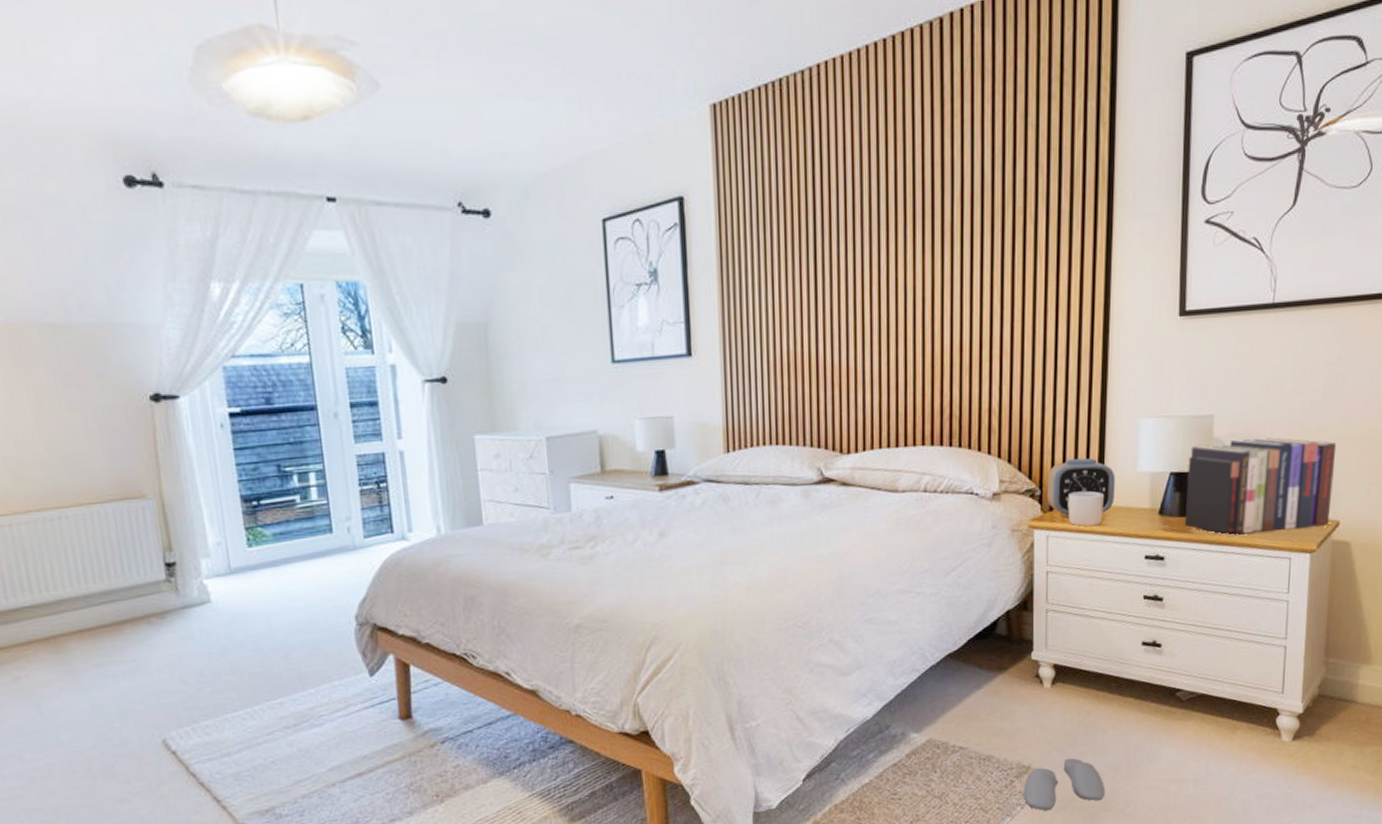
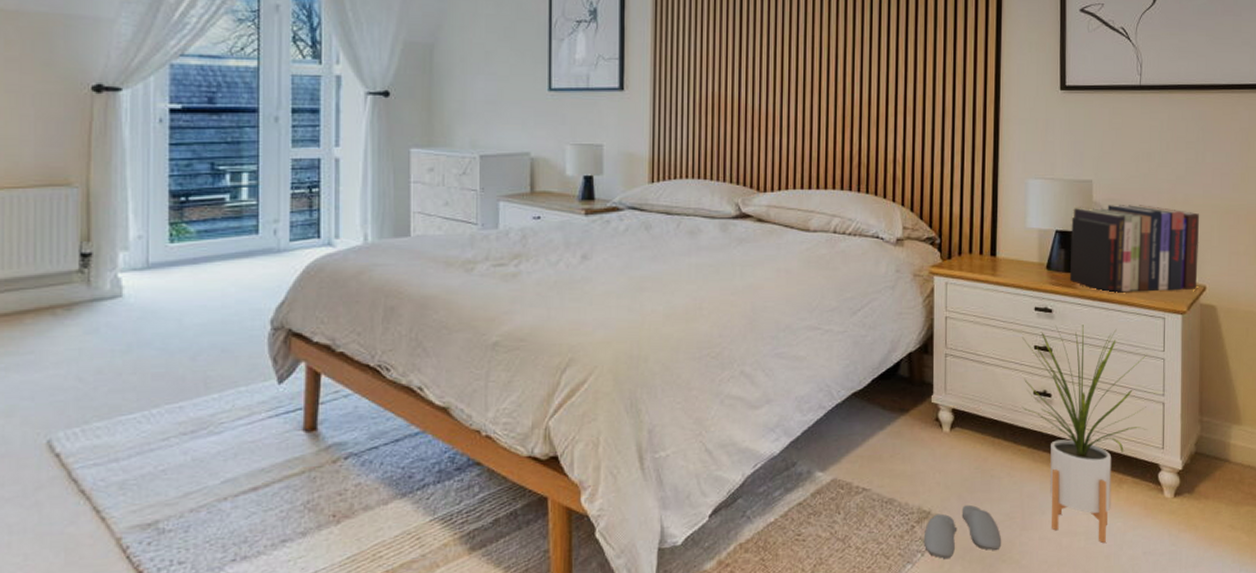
alarm clock: present [1047,458,1115,519] -> none [945,212,1007,267]
mug: present [1067,490,1104,527] -> none [964,242,997,277]
house plant: none [1129,571,1269,789] -> present [1022,325,1147,543]

